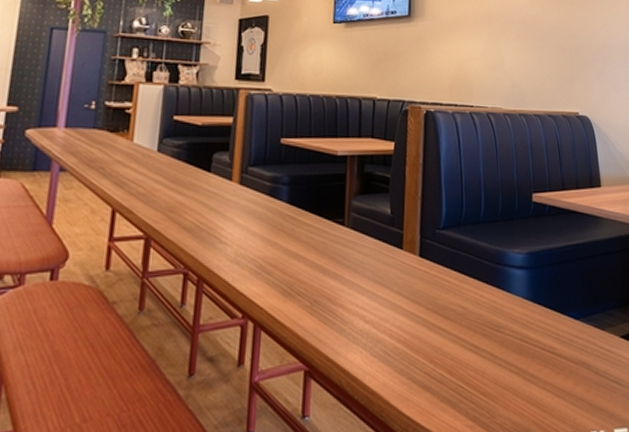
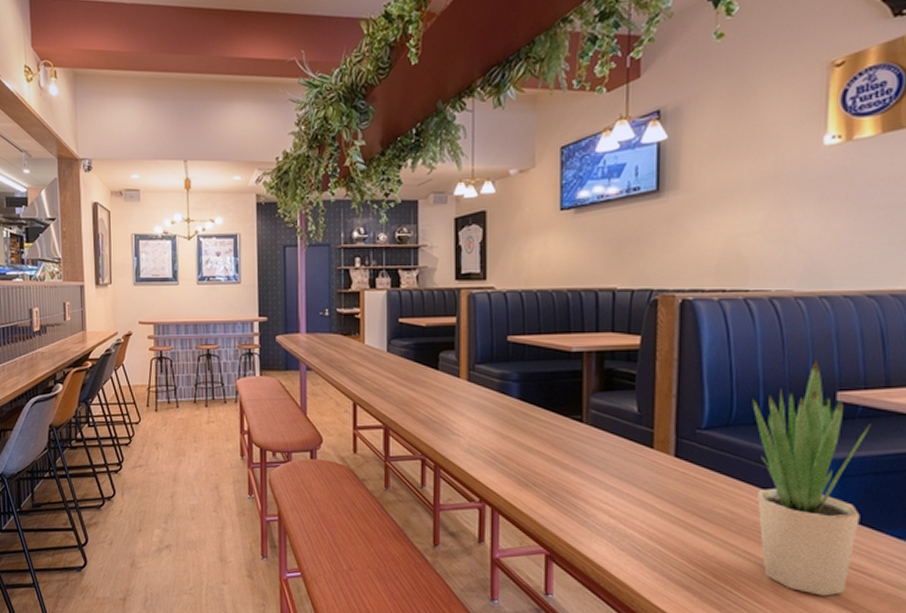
potted plant: none [476,167,554,380] -> present [752,361,871,596]

